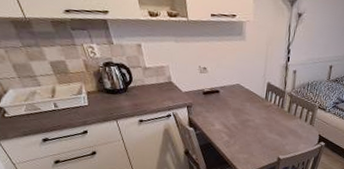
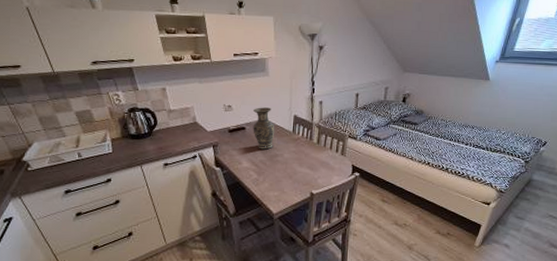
vase: none [226,71,249,114] -> present [253,107,275,150]

